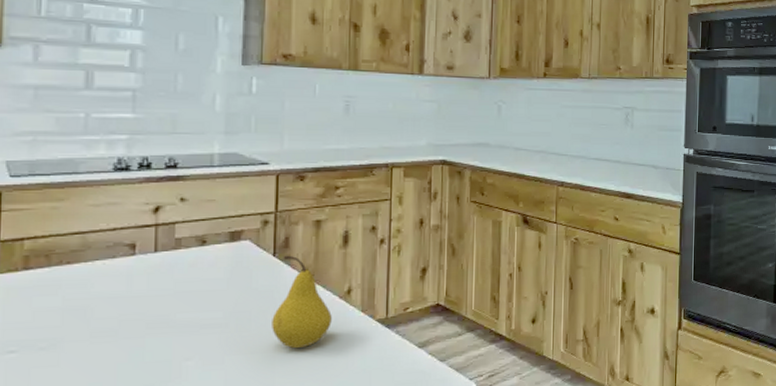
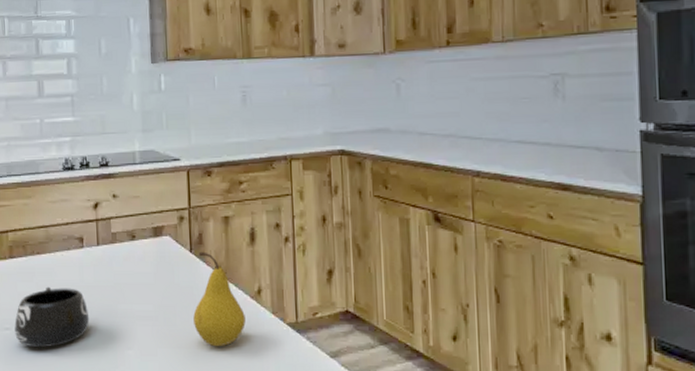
mug: none [23,299,137,371] -> present [14,286,90,348]

